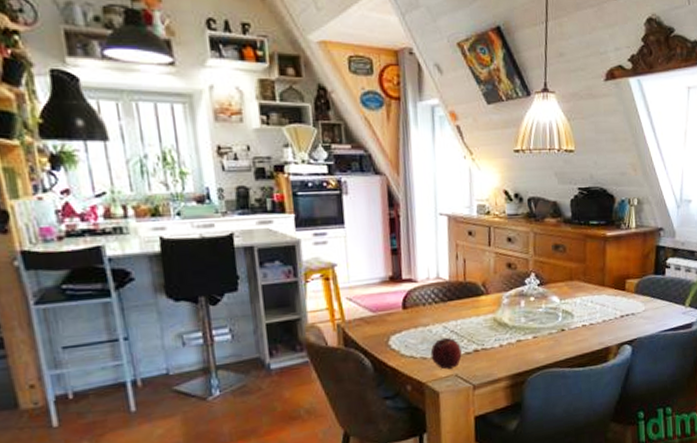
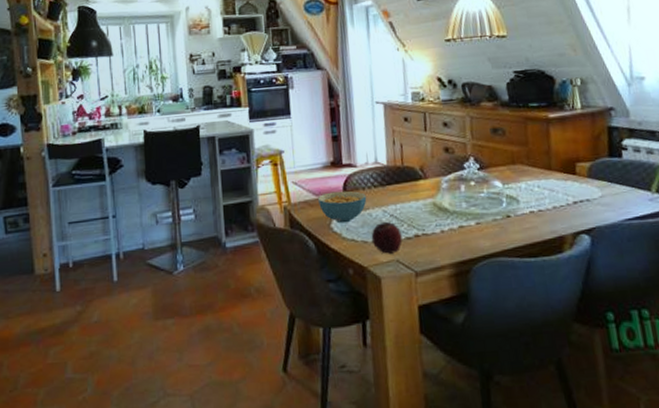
cereal bowl: none [374,307,427,341] -> present [317,190,367,224]

